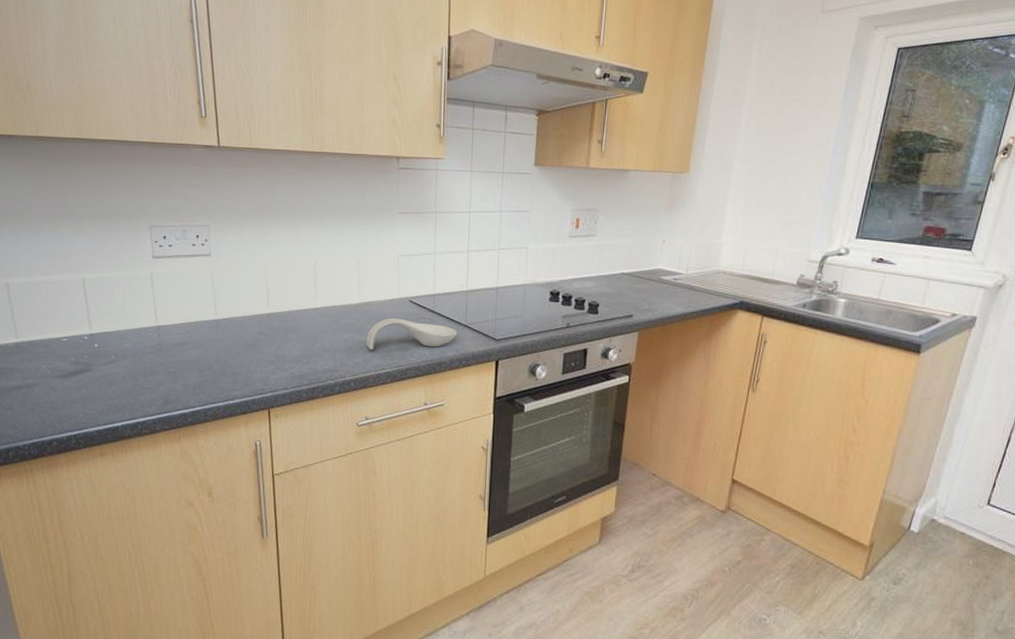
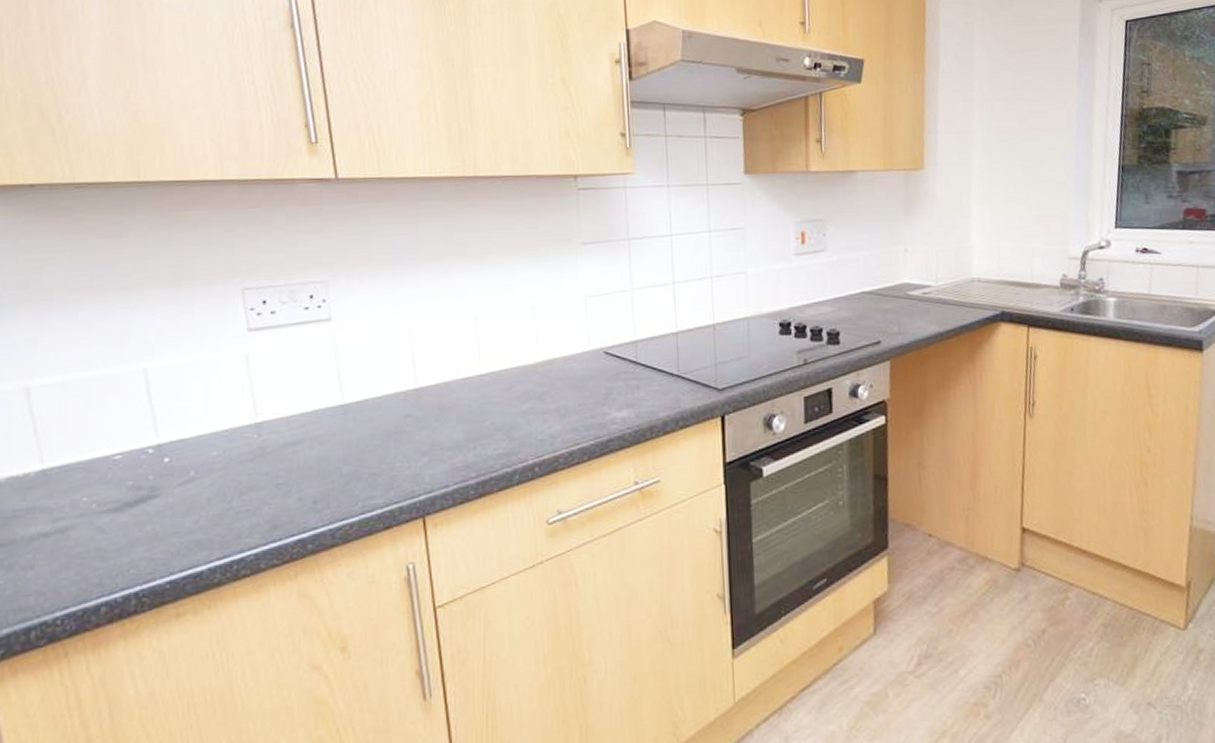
spoon rest: present [366,318,457,350] -> none [551,376,668,421]

